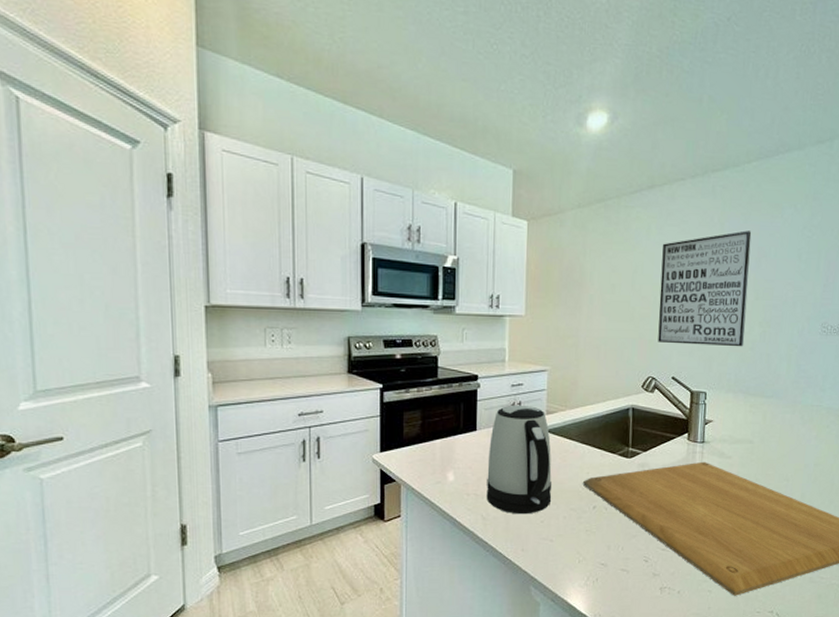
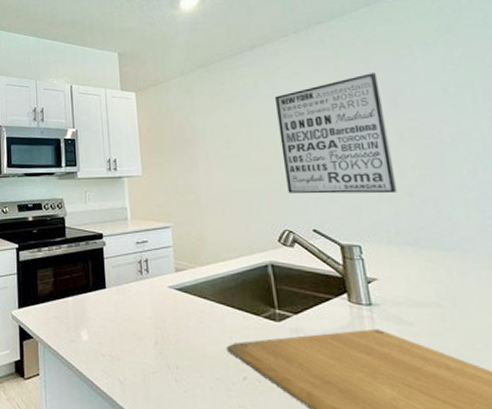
kettle: present [486,404,552,515] -> none [120,262,193,382]

